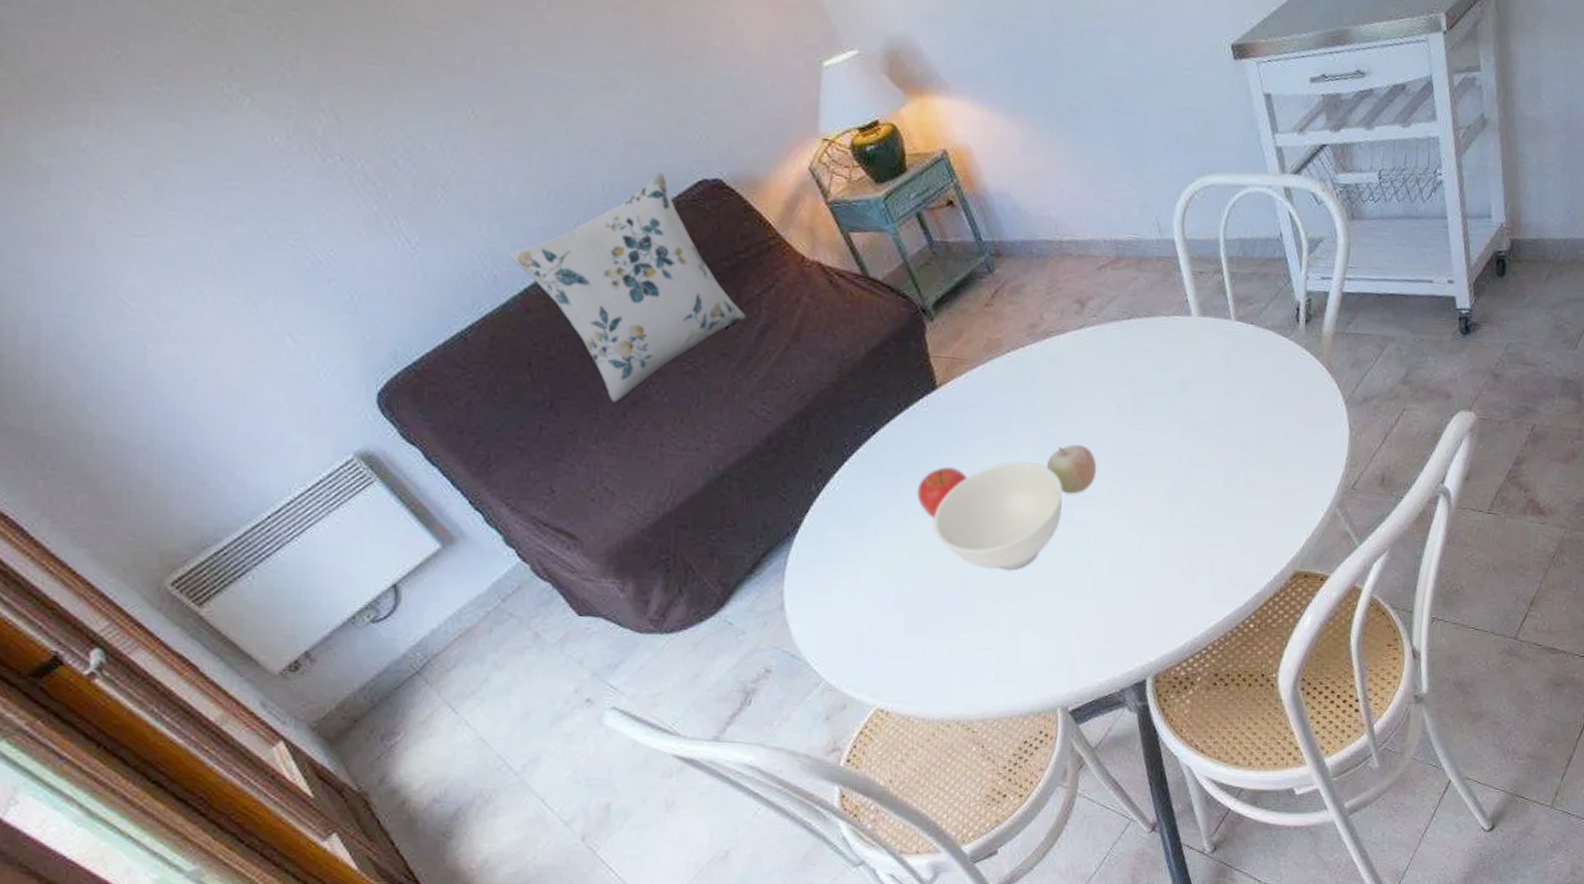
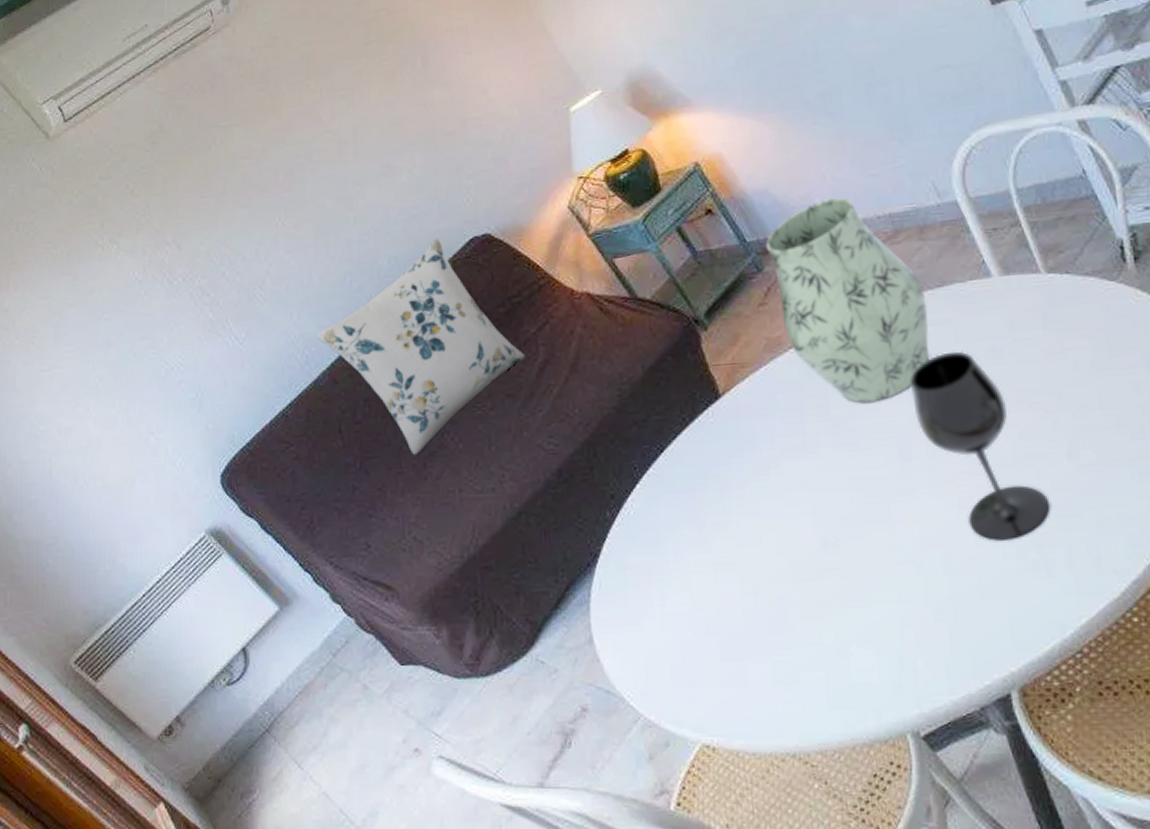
fruit: present [917,466,968,518] -> none [714,475,767,532]
bowl: present [933,461,1063,571] -> none [735,460,877,581]
vase: none [999,214,1134,415] -> present [765,198,929,404]
fruit: present [1046,444,1097,494] -> none [850,434,910,490]
wineglass: none [1107,378,1203,550] -> present [910,351,1049,541]

